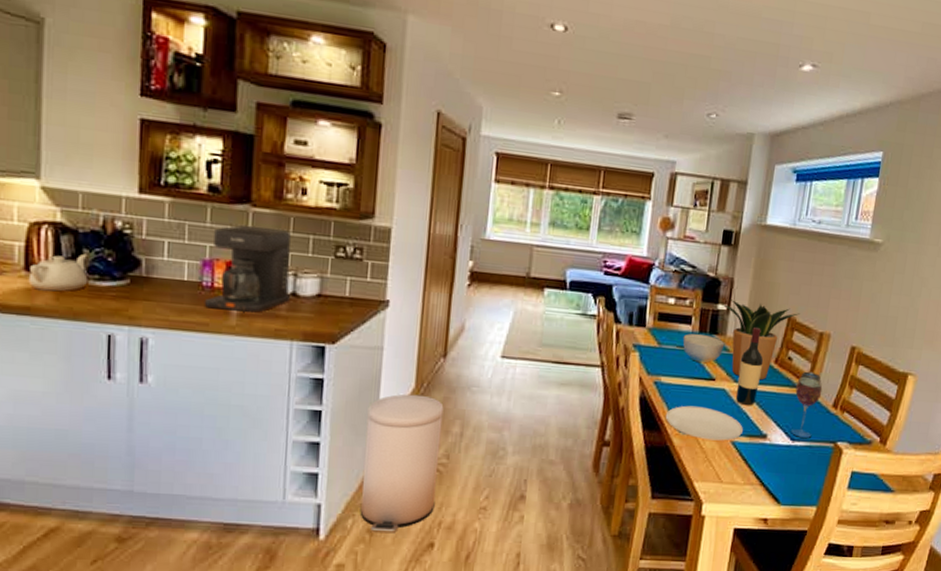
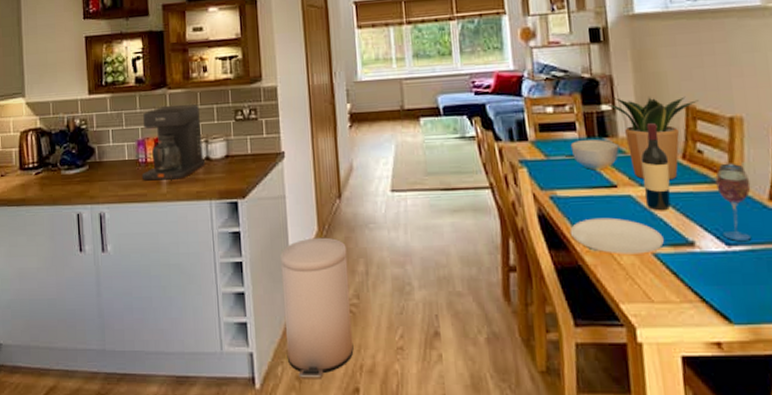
teapot: present [28,253,88,292] -> none [22,149,61,184]

